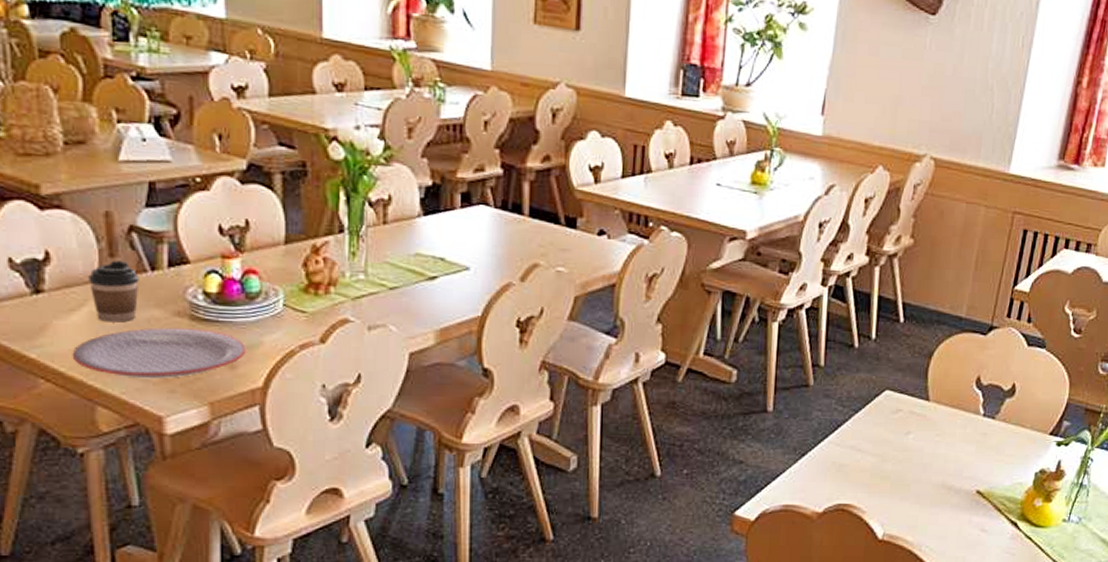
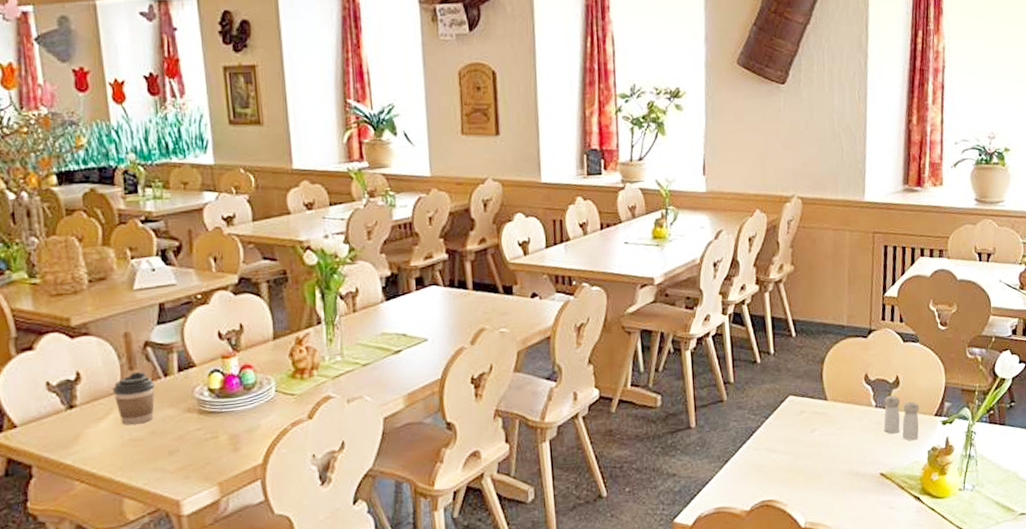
plate: present [72,327,246,379] -> none [101,420,247,470]
salt and pepper shaker: none [988,404,1034,460] -> present [883,395,919,441]

